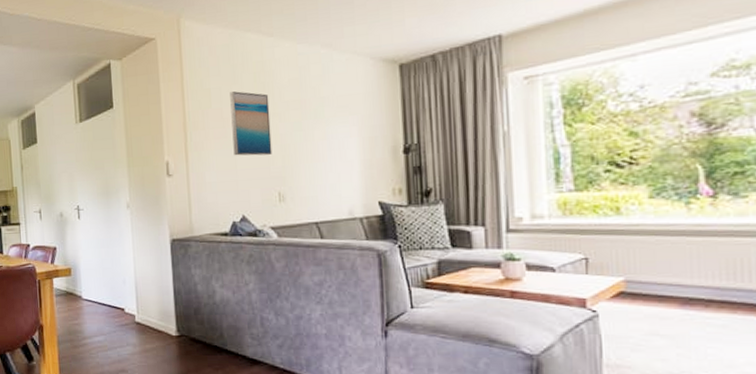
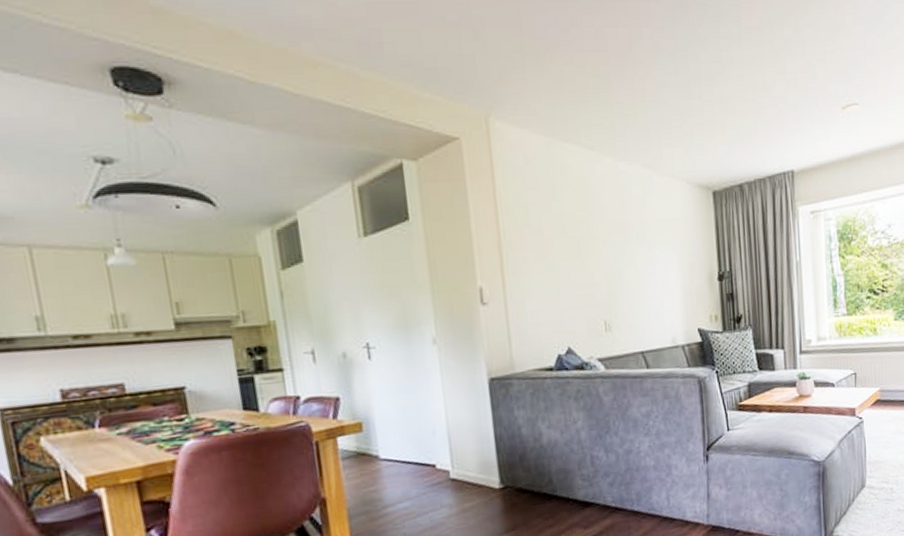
wall art: present [230,91,272,156] -> none [549,208,597,282]

